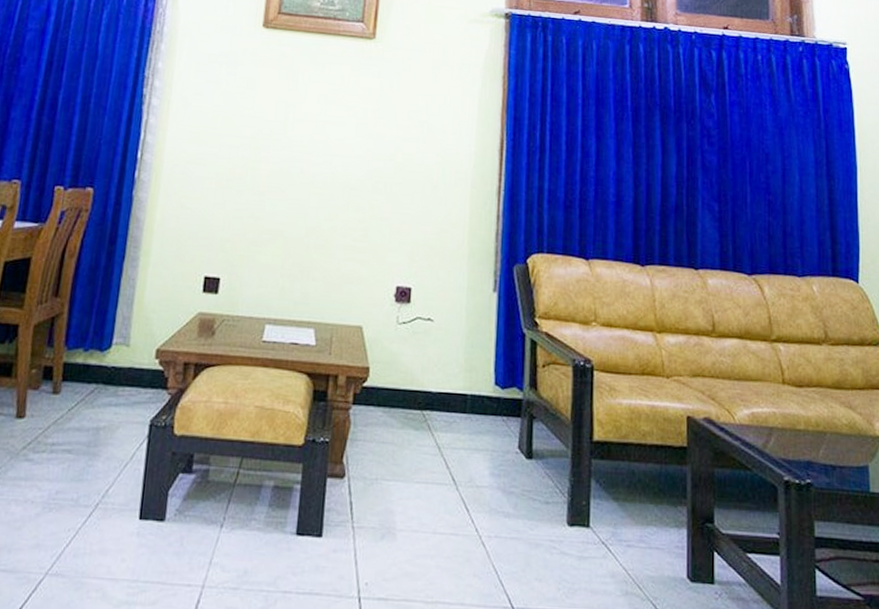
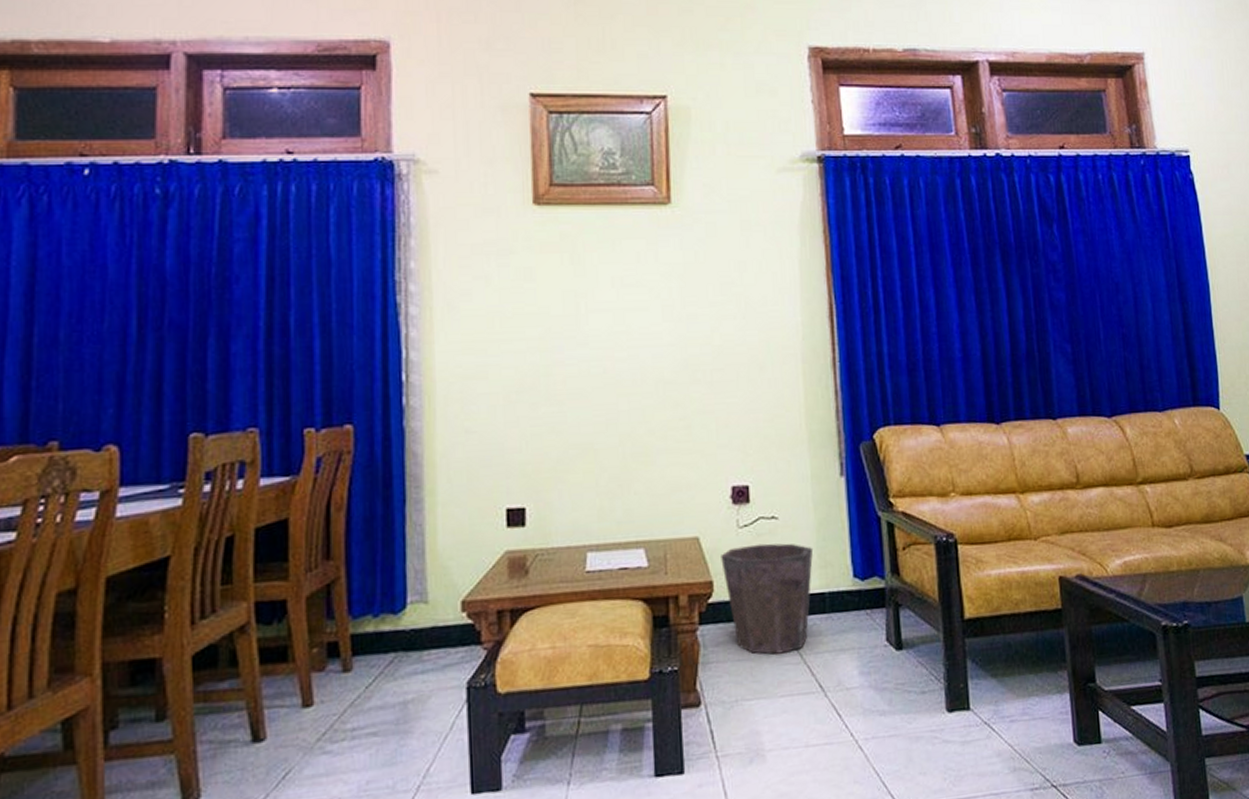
waste bin: none [379,340,462,443] -> present [721,543,814,655]

